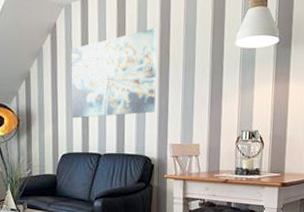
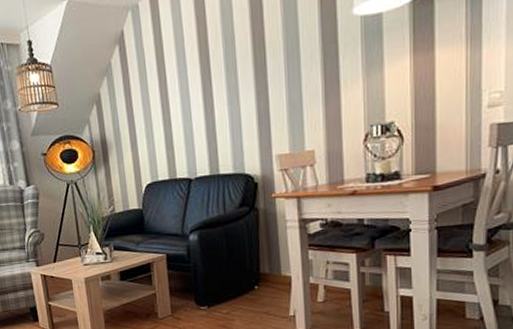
wall art: present [71,28,157,119] -> none [144,13,253,141]

